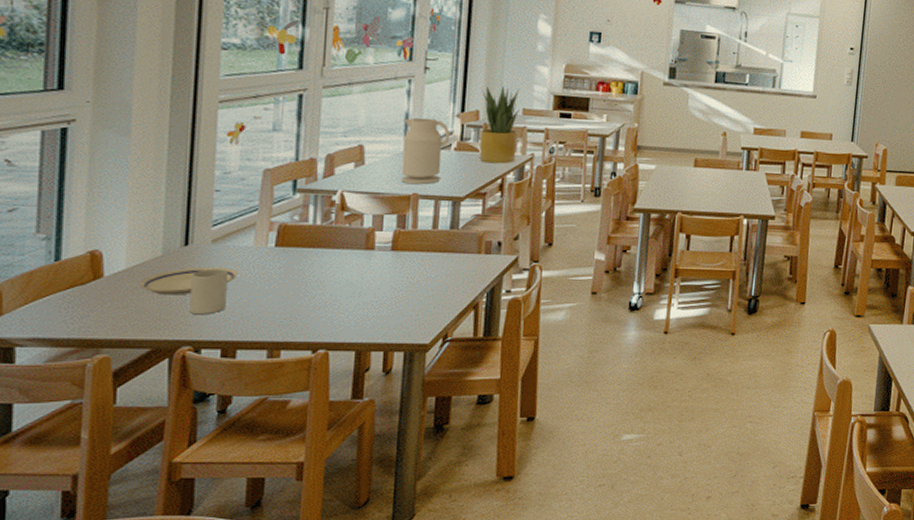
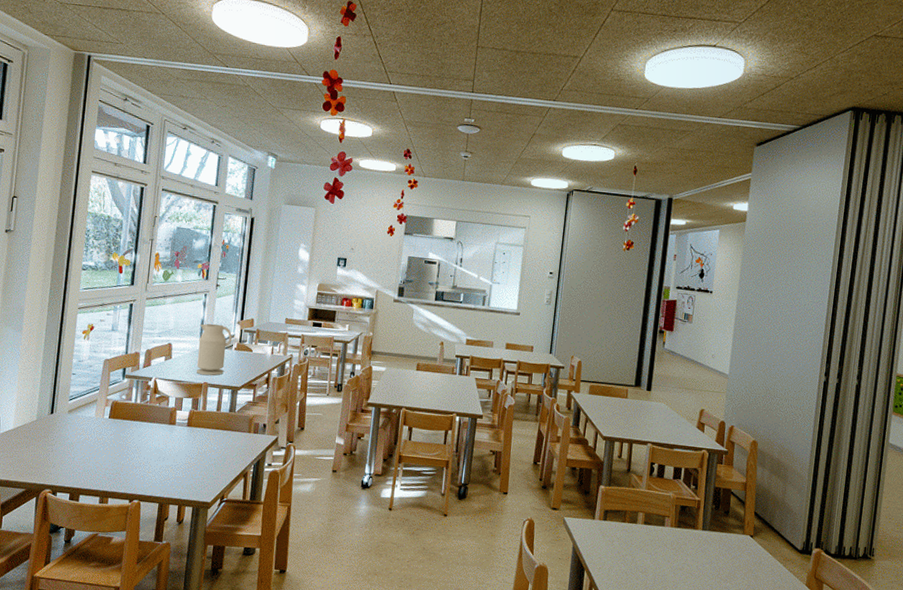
plate: present [139,266,238,295] -> none [21,430,84,451]
cup: present [189,268,228,315] -> none [51,432,77,467]
planter: present [479,86,521,164] -> none [252,300,285,362]

